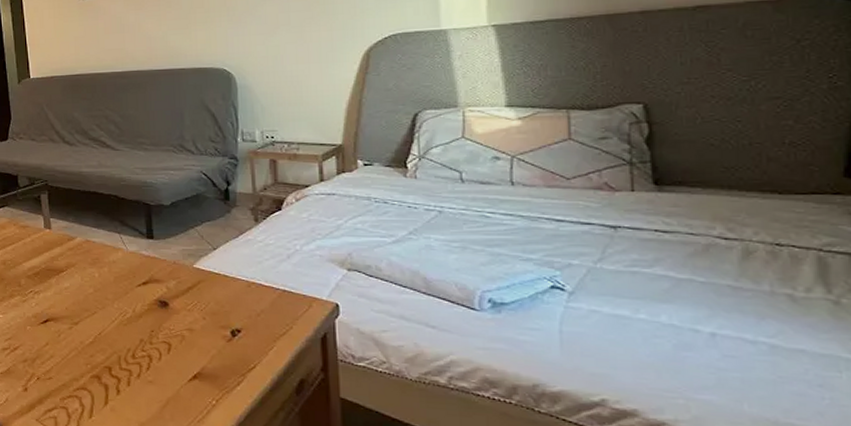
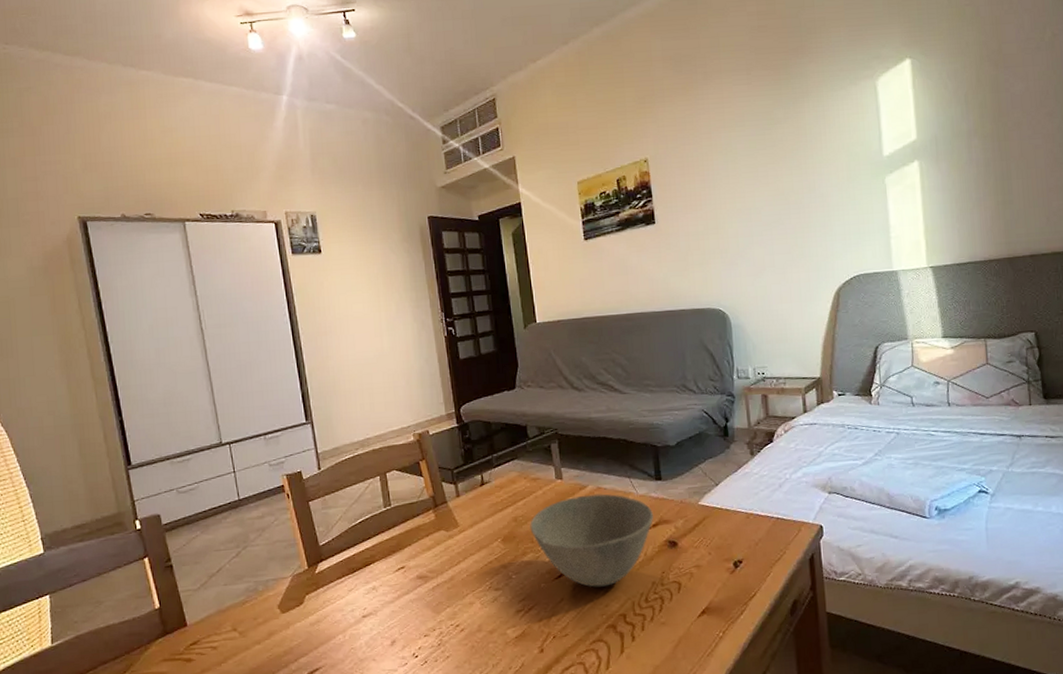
bowl: none [18,246,144,337] -> present [530,494,654,588]

